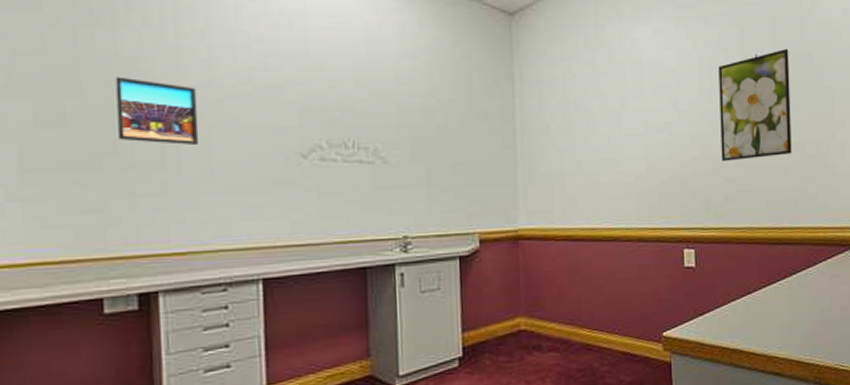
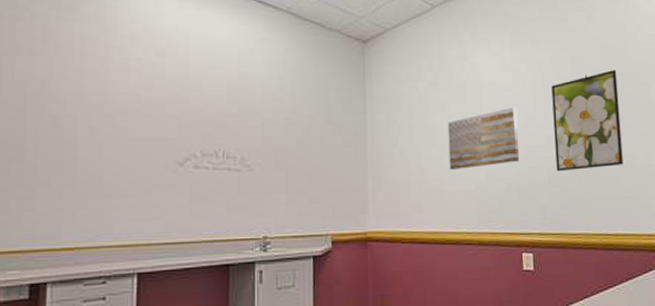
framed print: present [115,76,200,146] -> none [26,96,94,155]
wall art: none [605,91,683,161] -> present [447,107,520,171]

